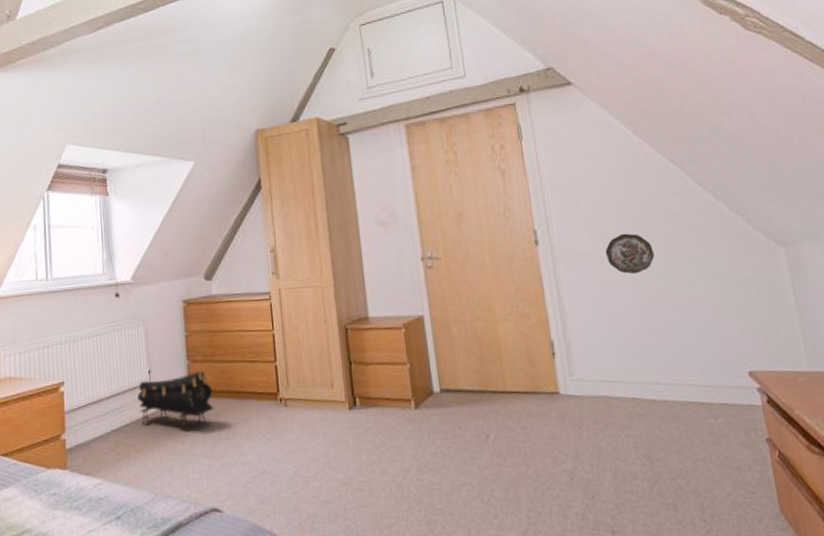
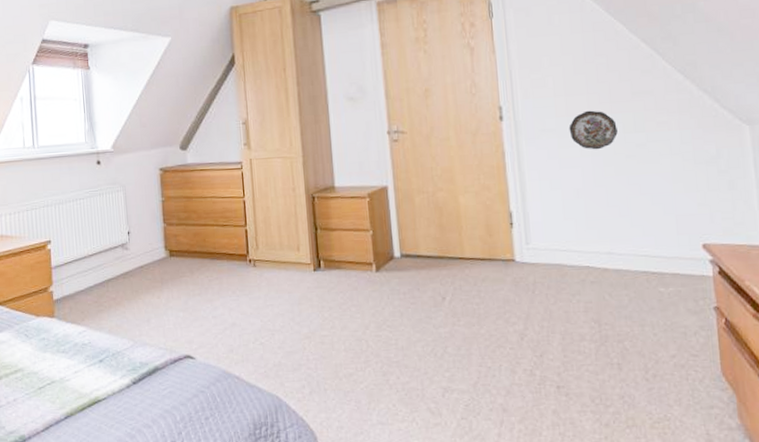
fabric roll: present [136,371,214,431] -> none [117,233,188,287]

